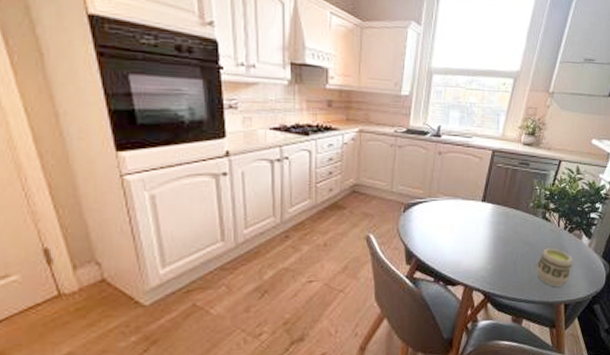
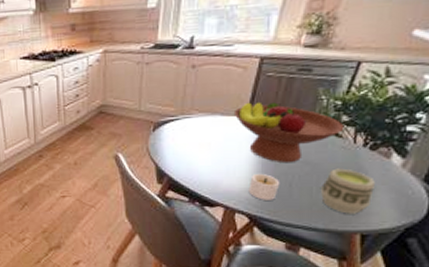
fruit bowl: none [472,188,552,244] -> present [233,101,345,164]
candle: none [483,252,508,278] -> present [248,173,280,200]

